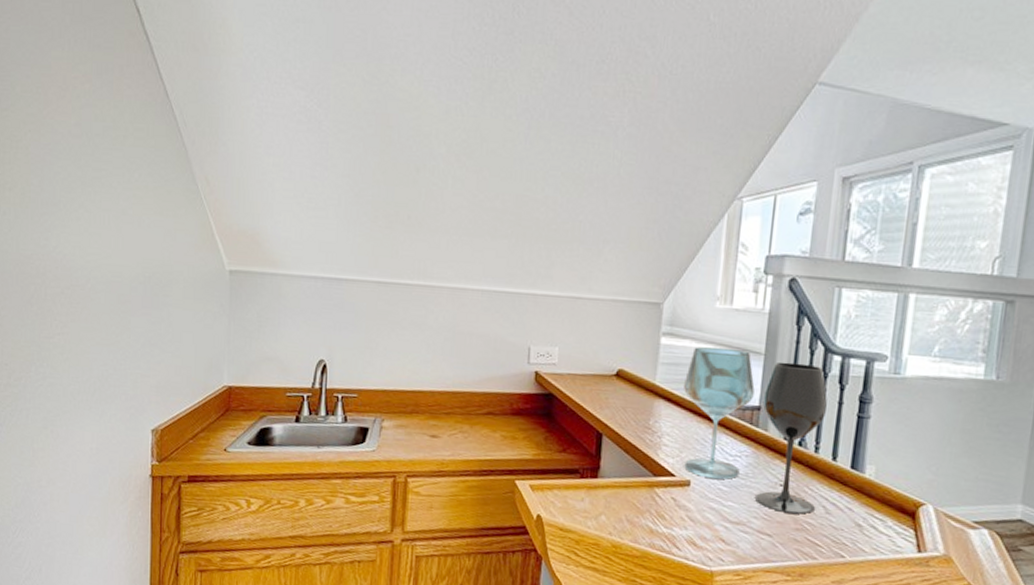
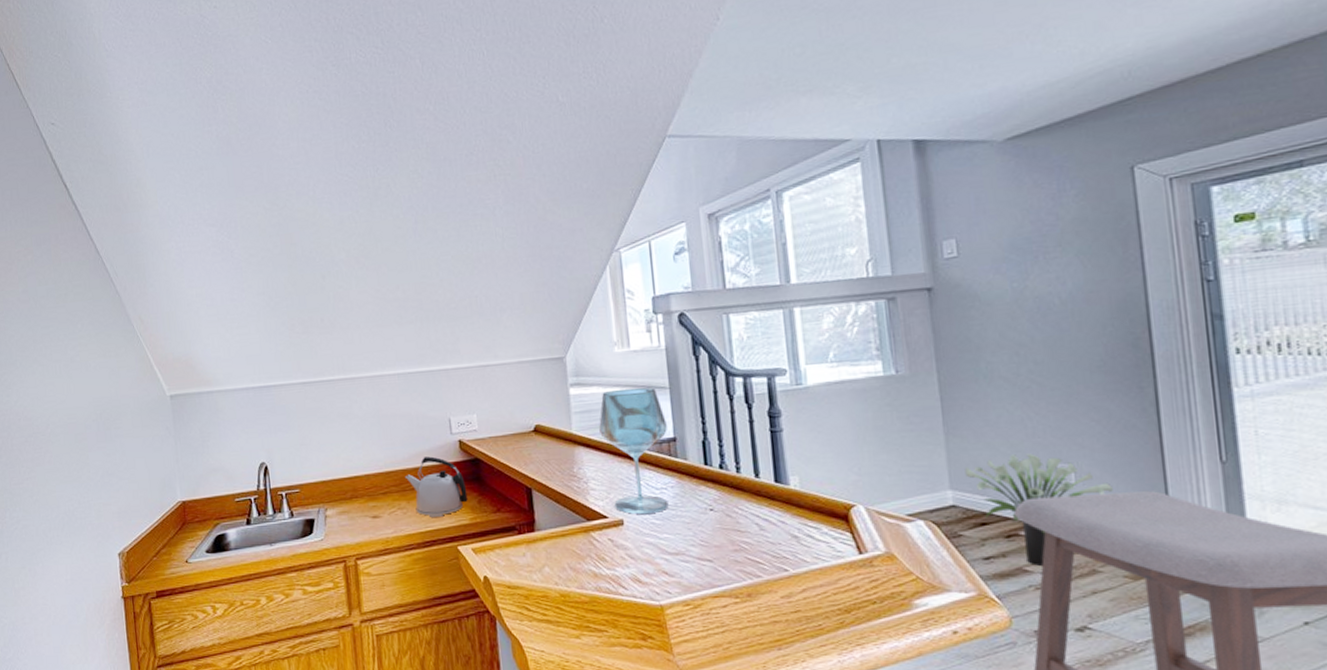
kettle: none [471,382,535,448] -> present [404,456,468,518]
wineglass: present [754,362,827,514] -> none [676,390,749,536]

